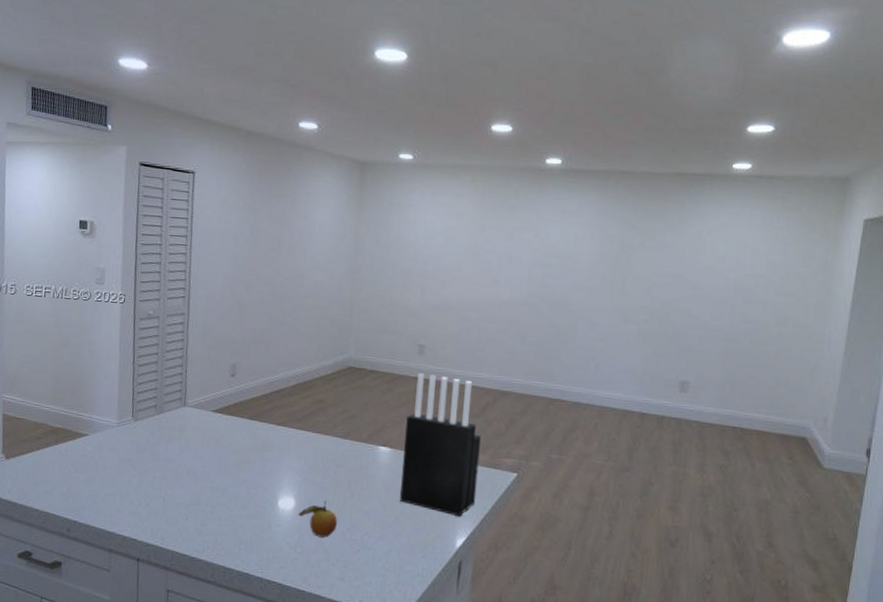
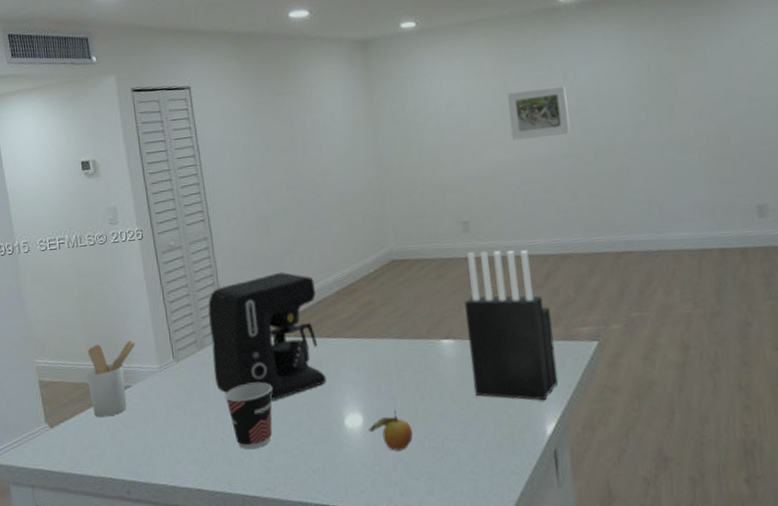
utensil holder: none [48,391,100,459] -> present [85,340,136,418]
coffee maker: none [167,358,275,472] -> present [208,272,326,401]
cup: none [173,453,218,512] -> present [225,383,273,450]
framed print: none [478,237,535,285] -> present [506,85,571,140]

